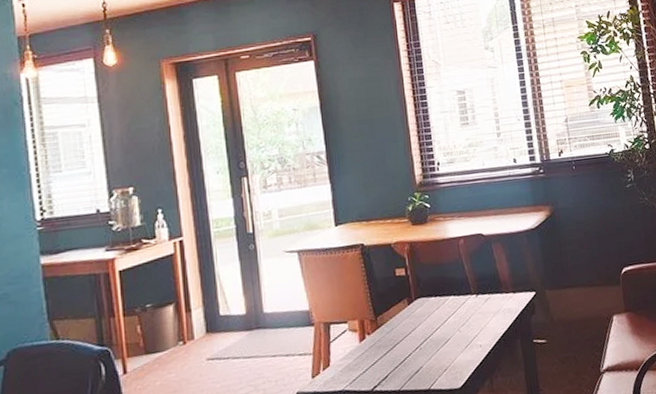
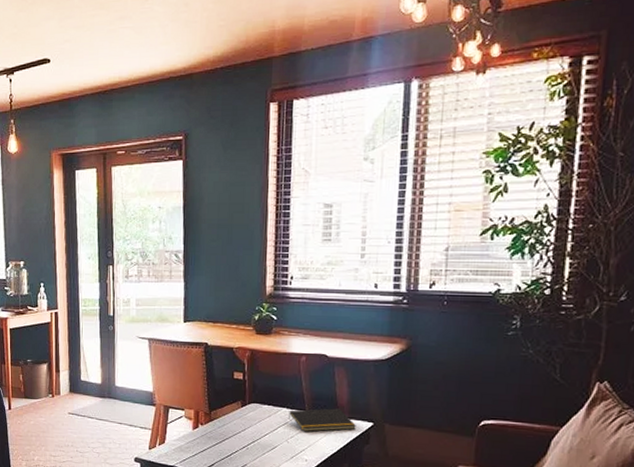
notepad: none [456,285,521,317] -> present [289,408,356,432]

